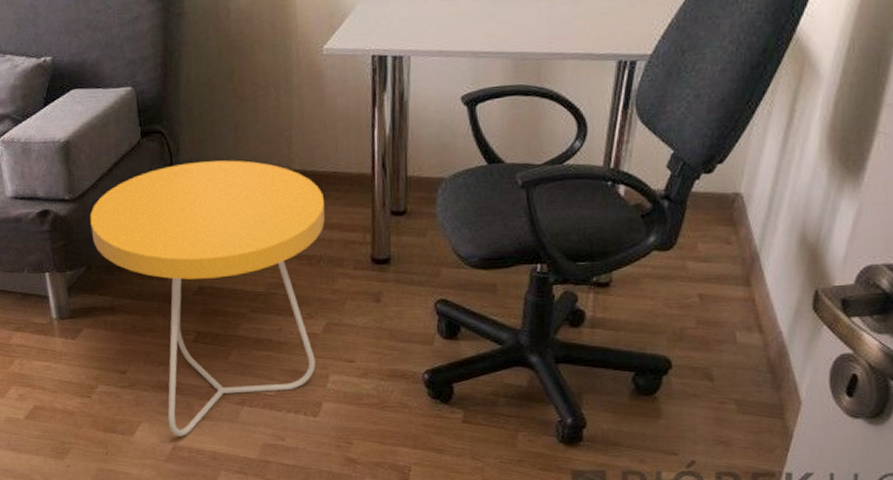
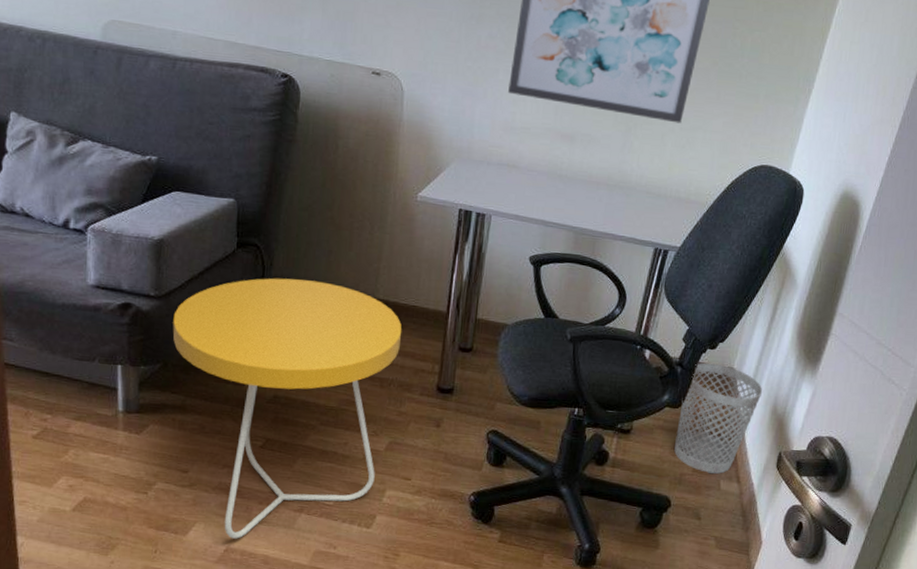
wastebasket: none [668,190,785,324] -> present [673,363,763,474]

